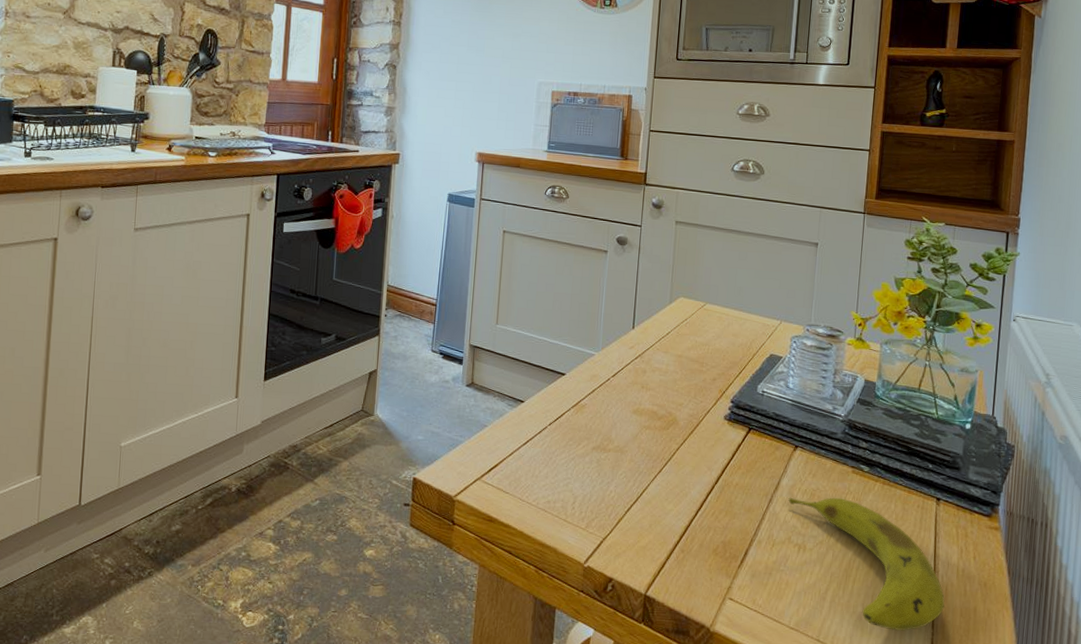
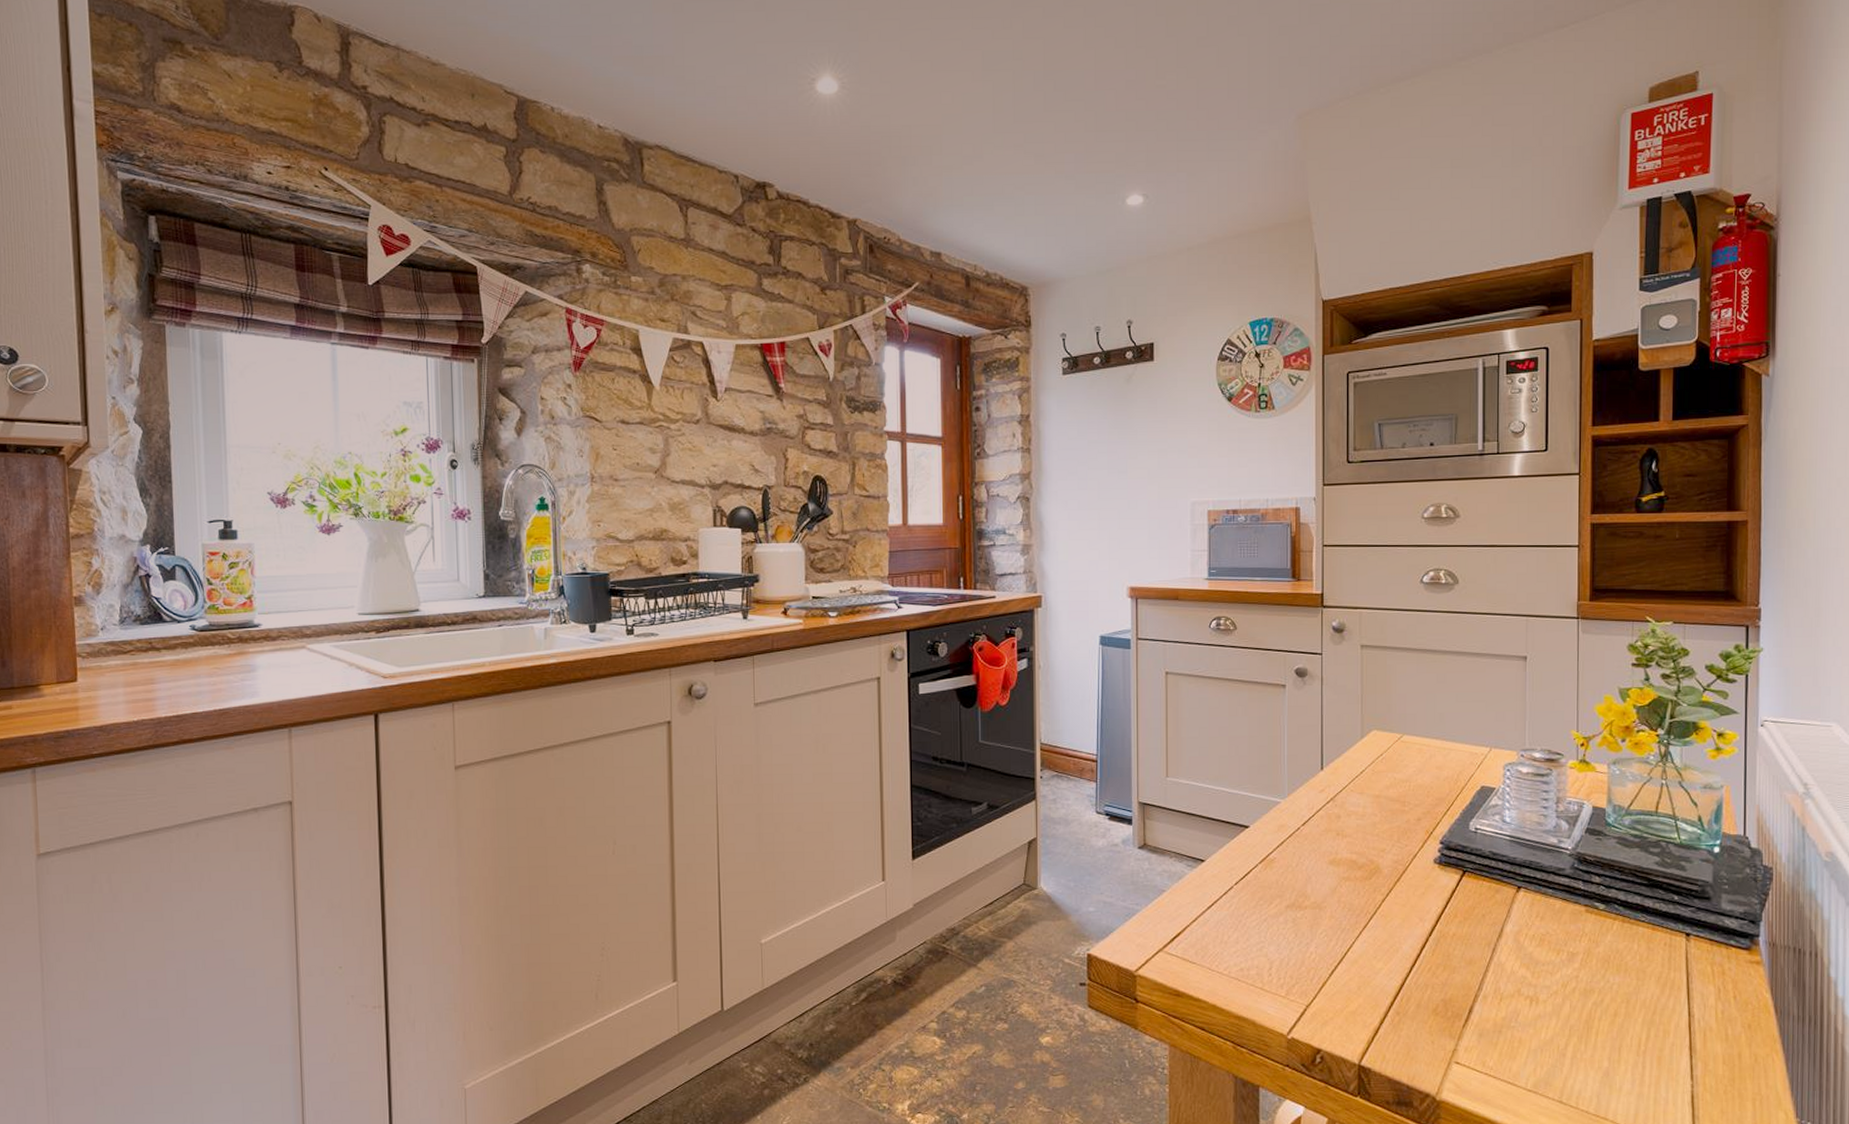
fruit: present [788,497,945,632] -> none [1514,941,1704,1086]

